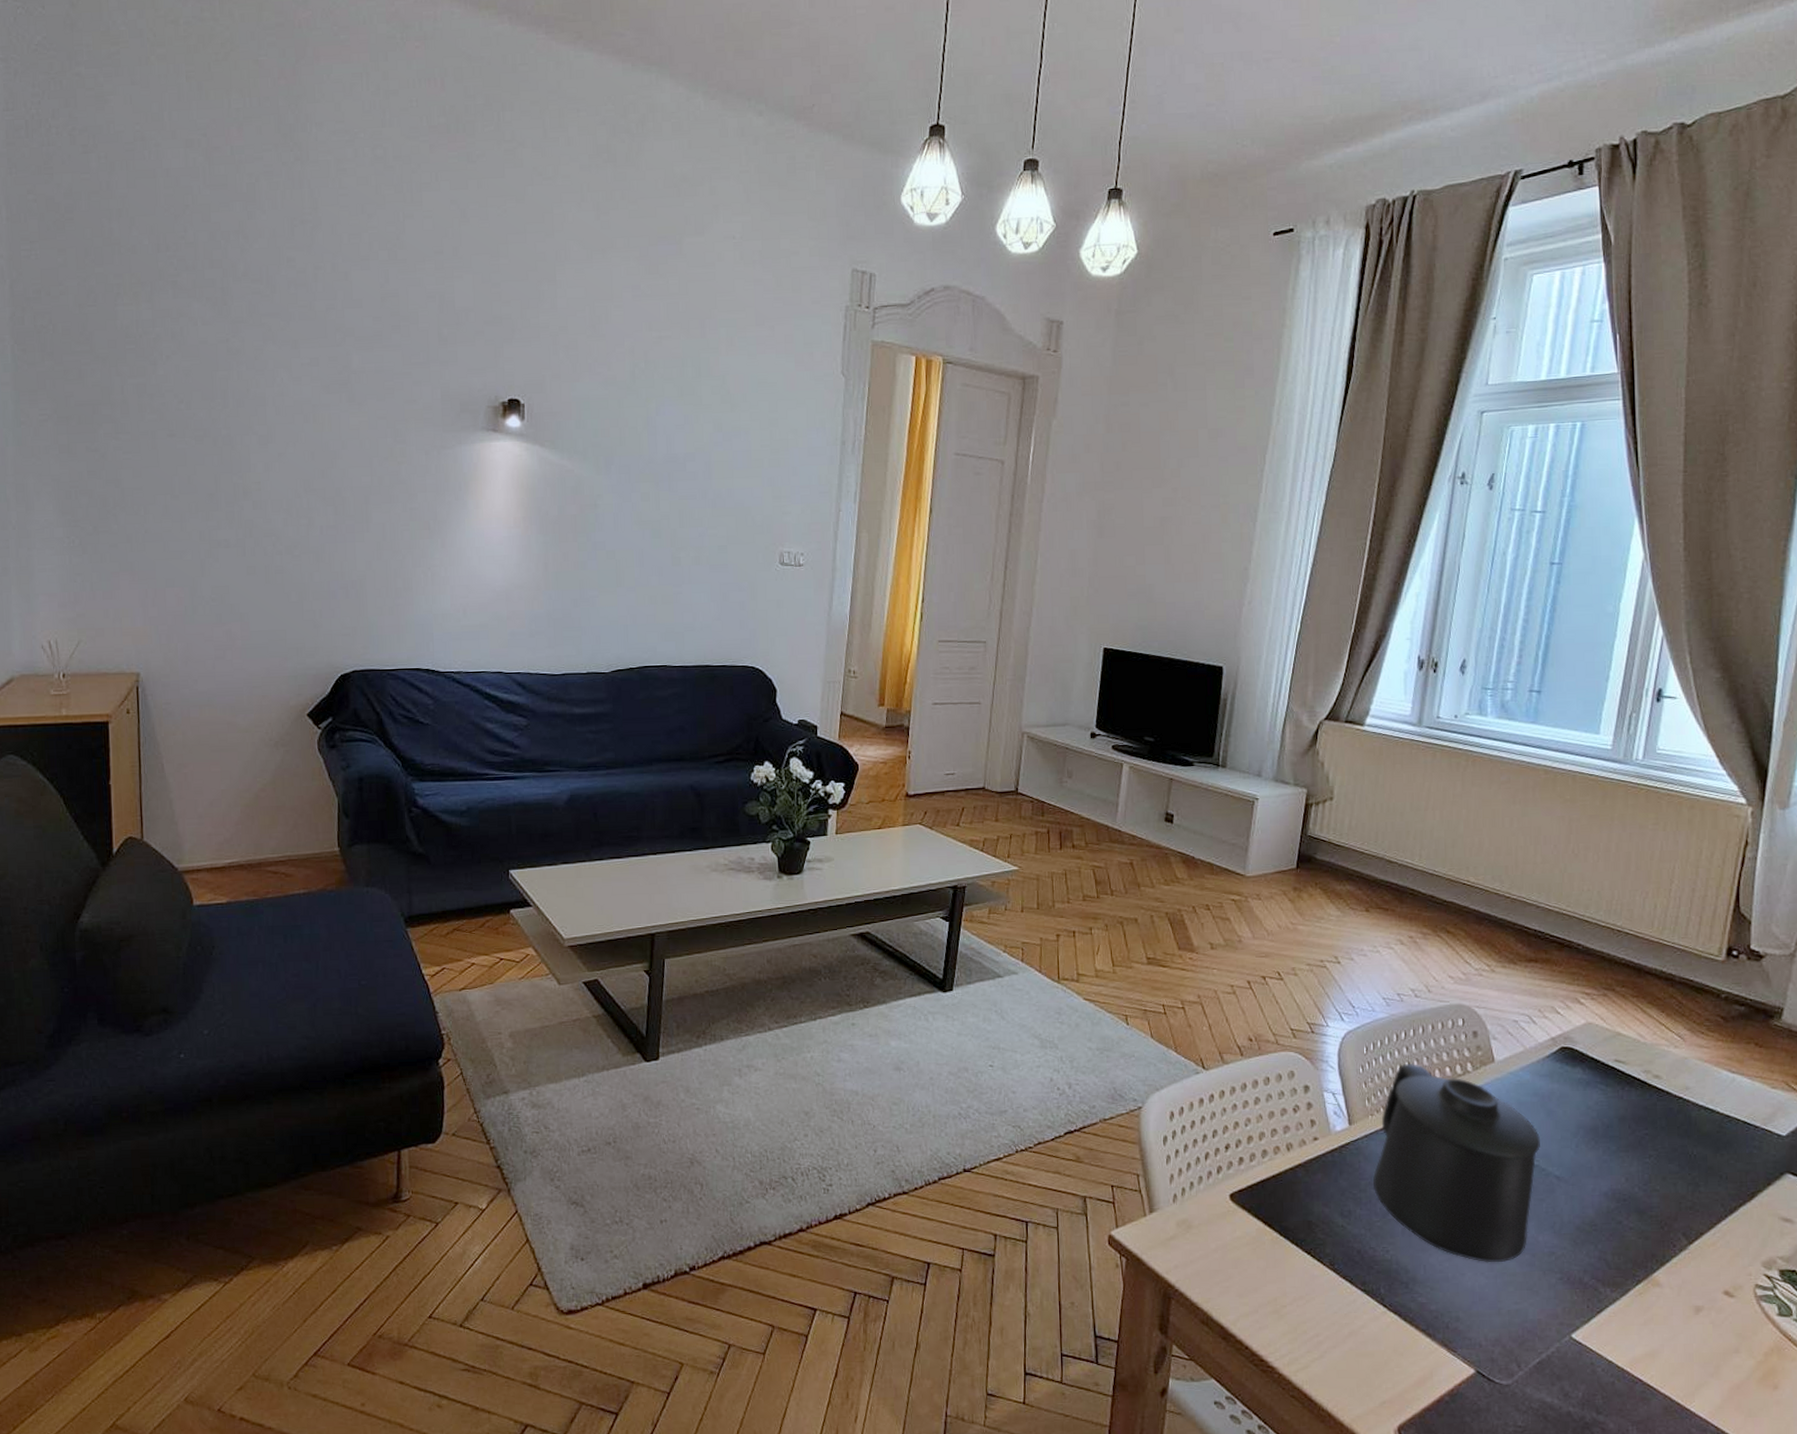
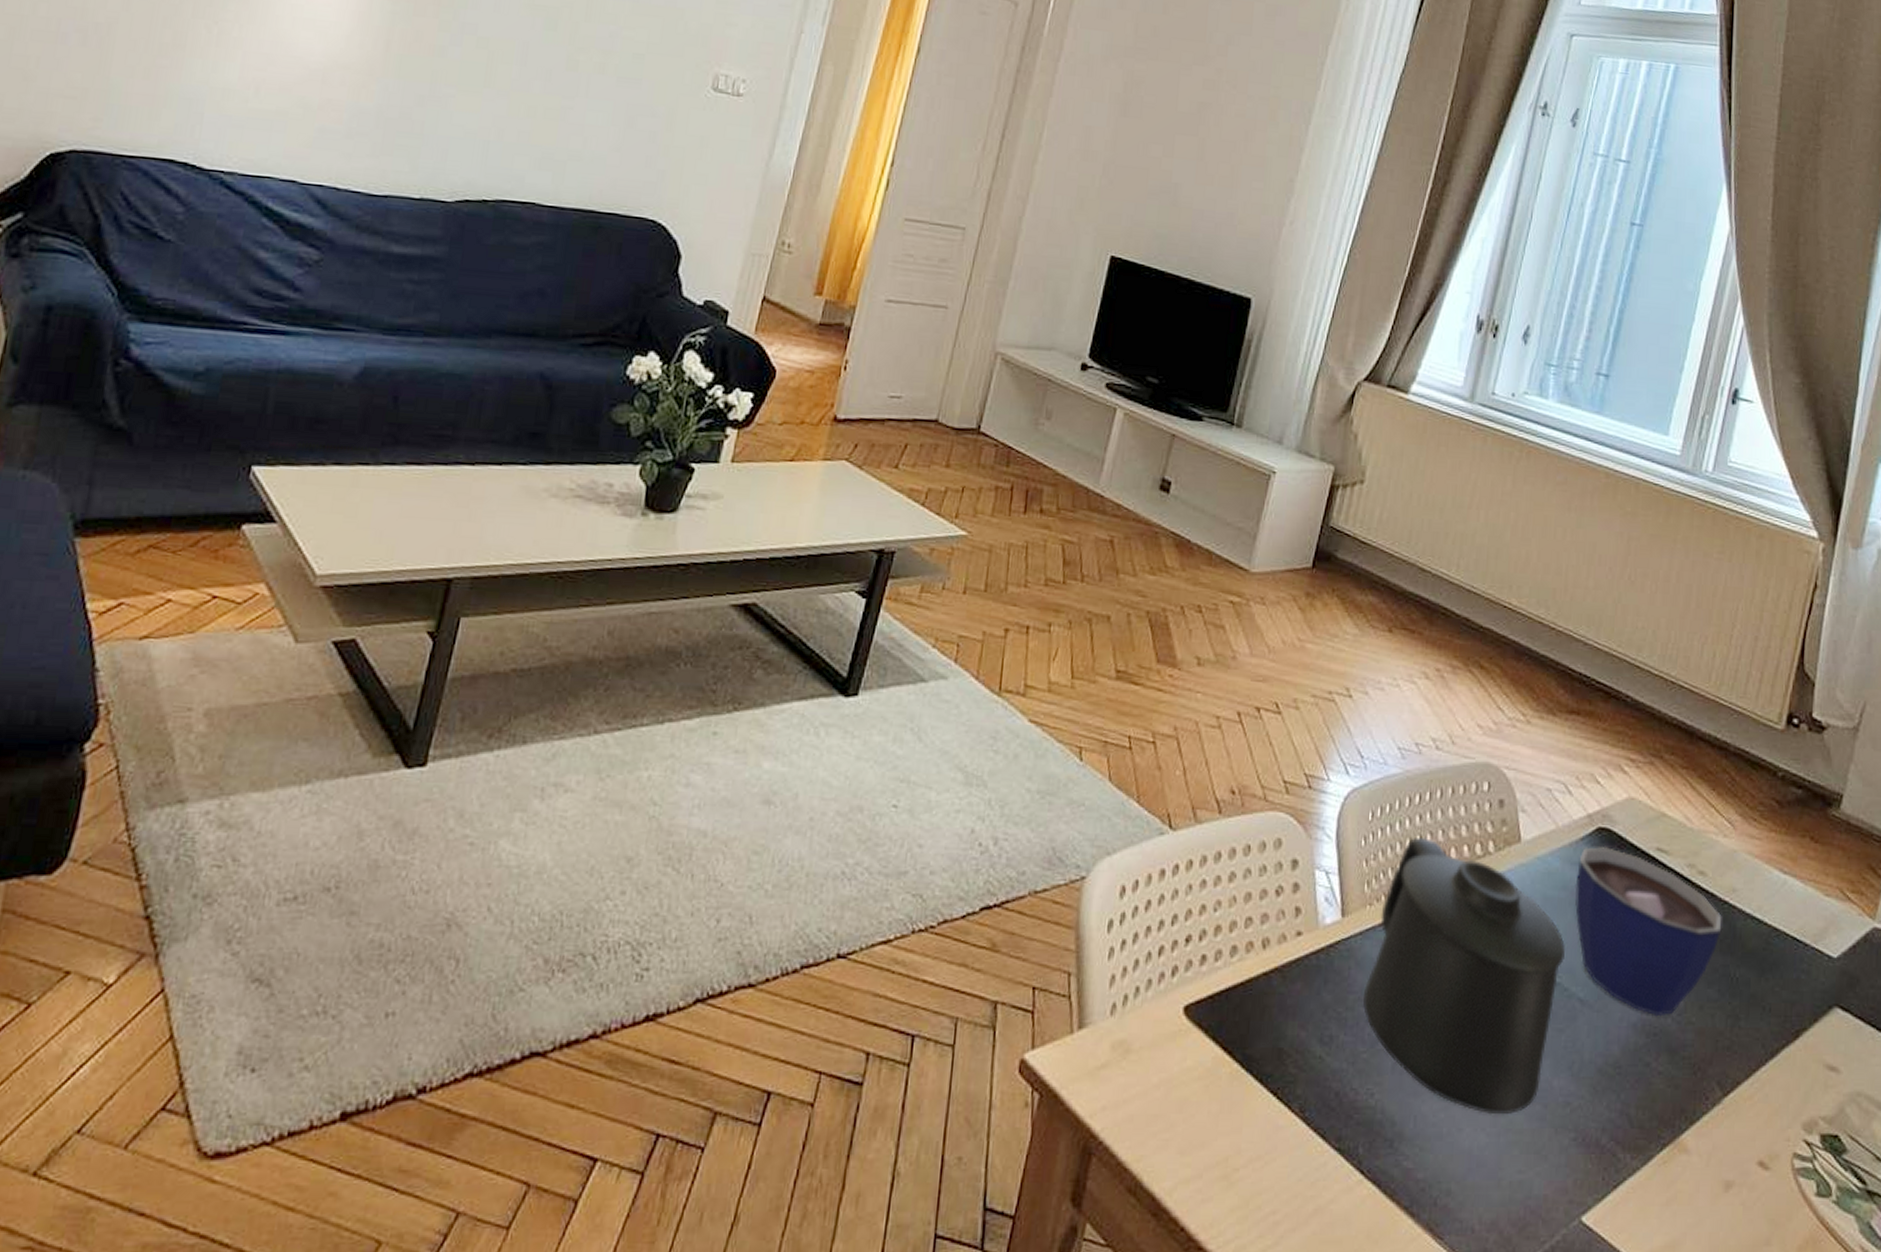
cup: none [1544,1062,1678,1187] -> present [1575,846,1722,1017]

